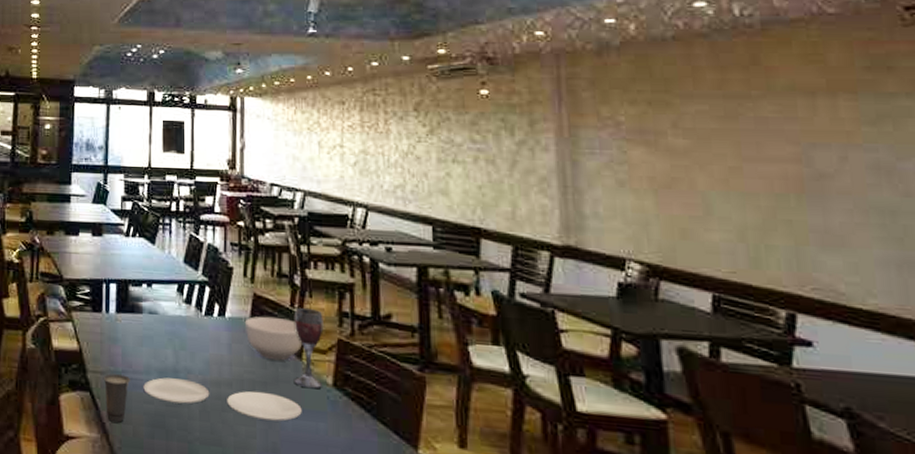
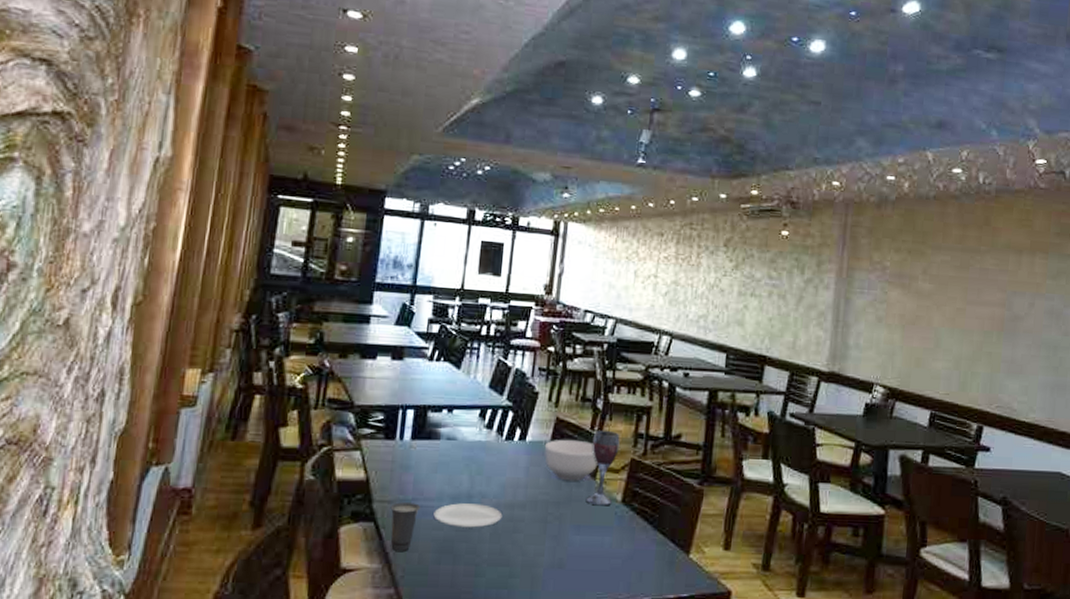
plate: present [227,391,302,422] -> none [519,511,590,538]

